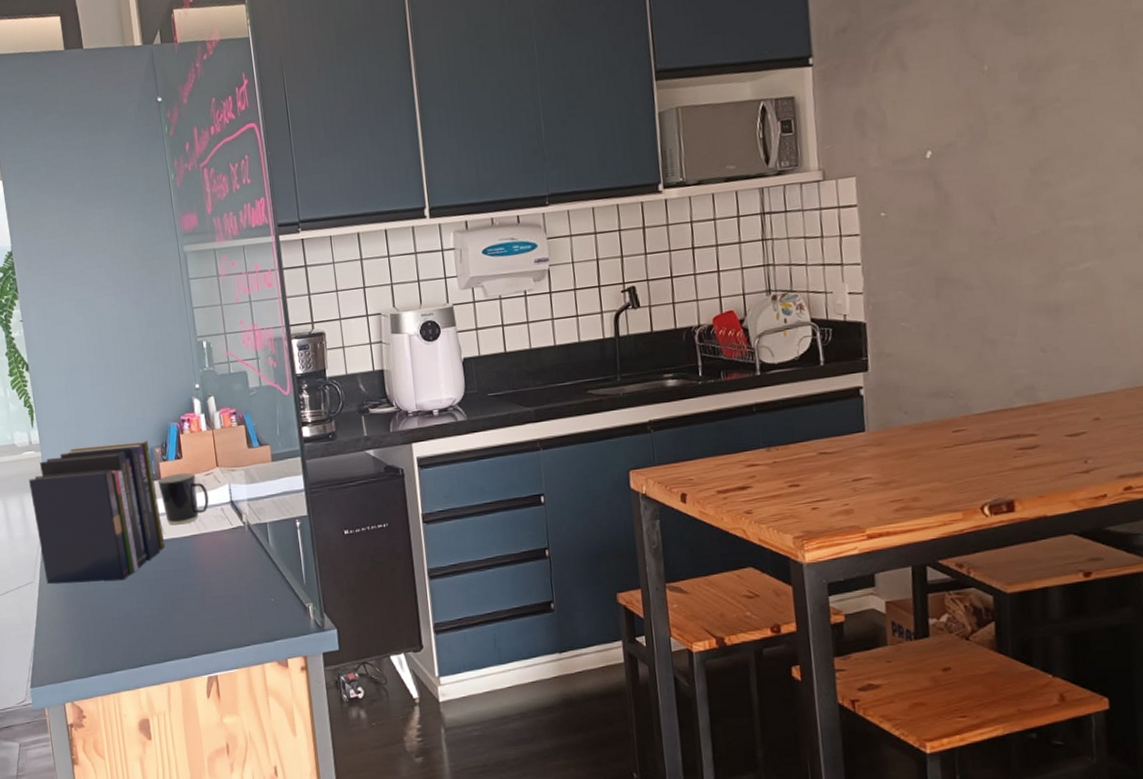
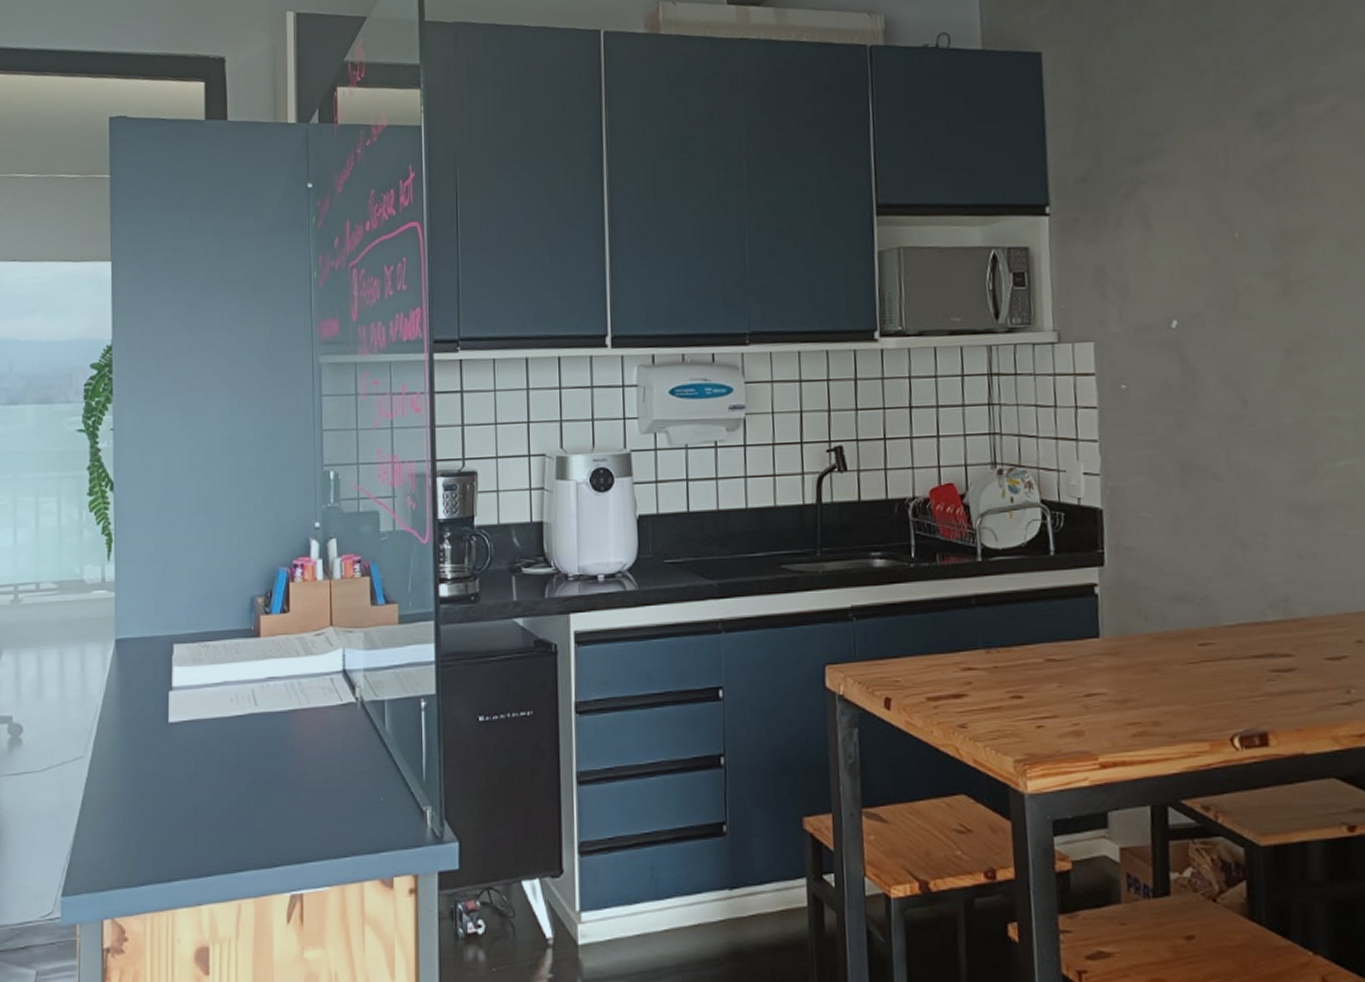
books: present [29,440,166,585] -> none [95,587,256,762]
mug: present [158,472,209,525] -> none [256,630,316,696]

